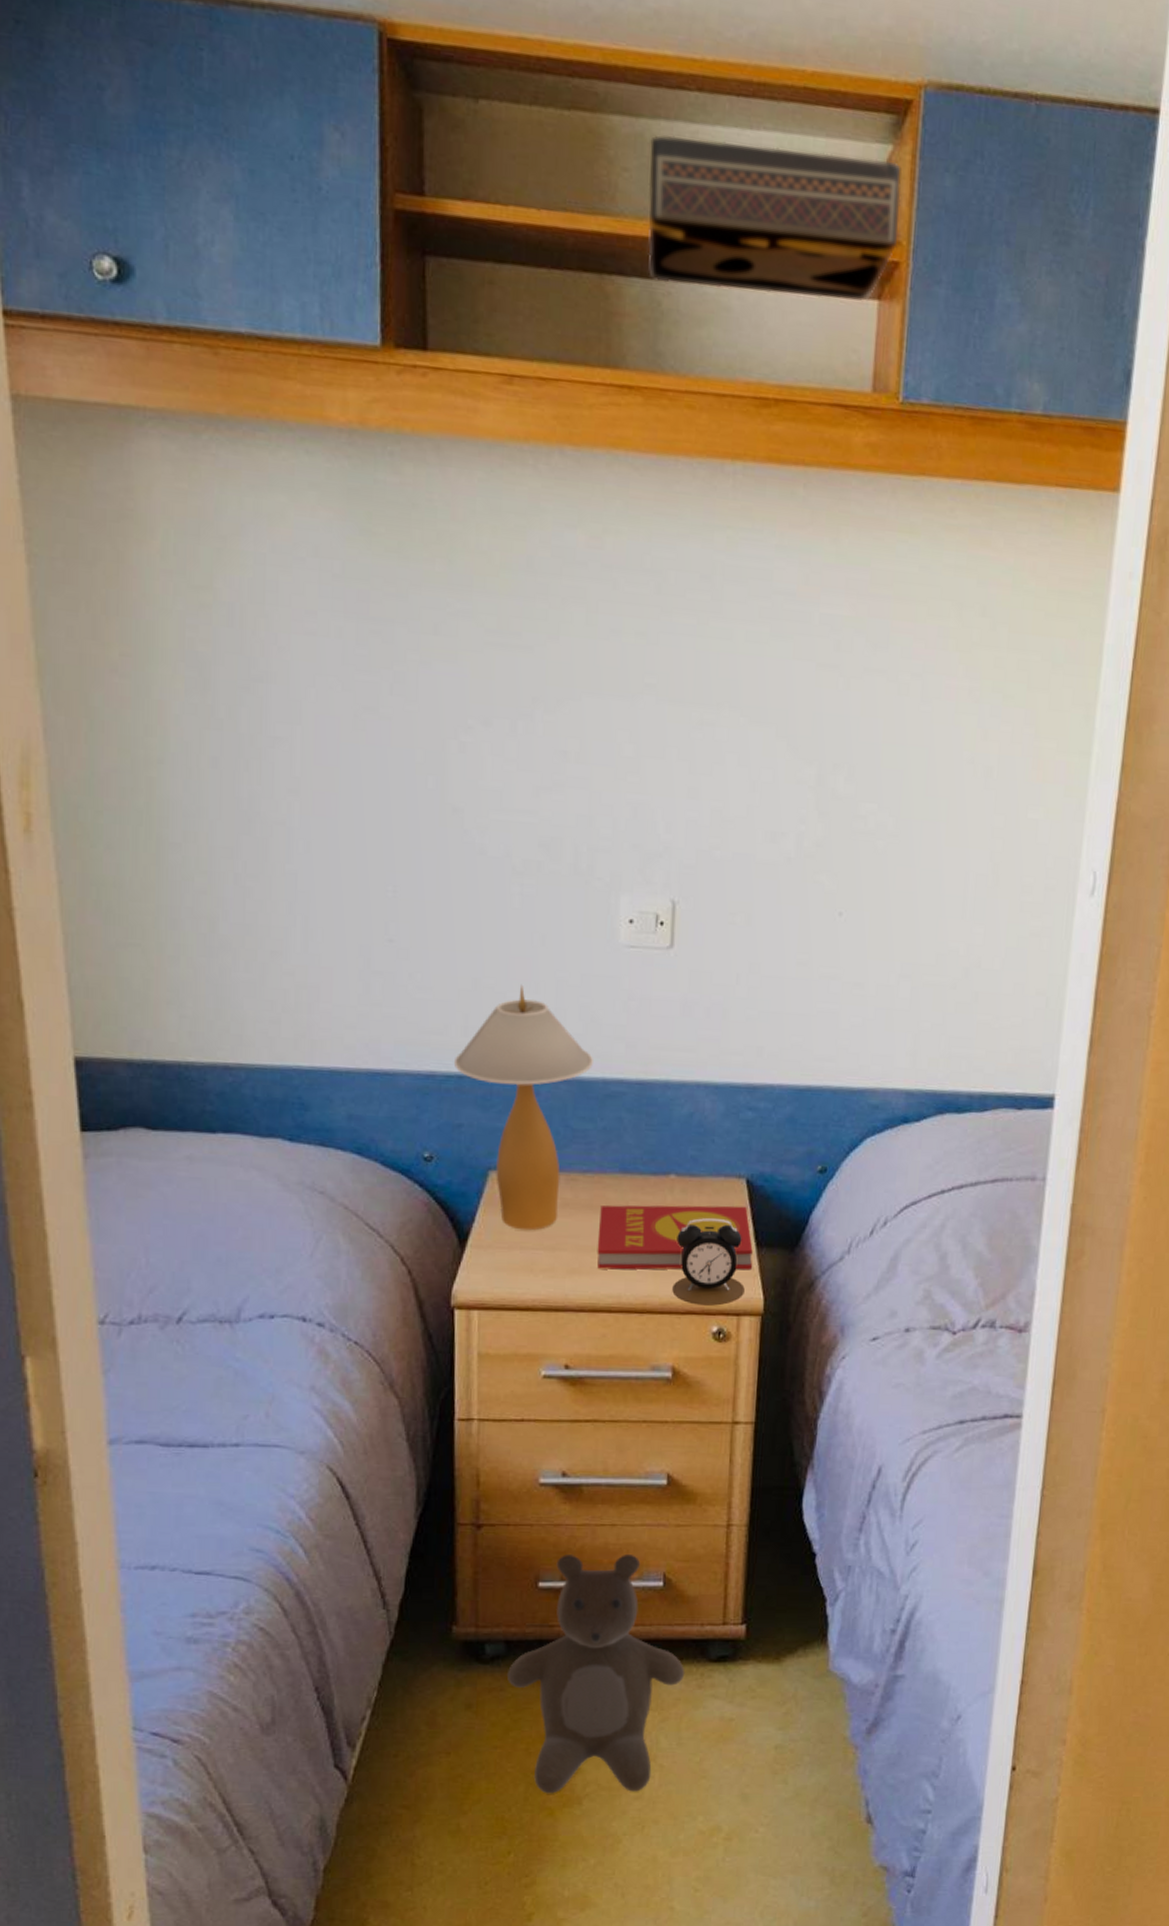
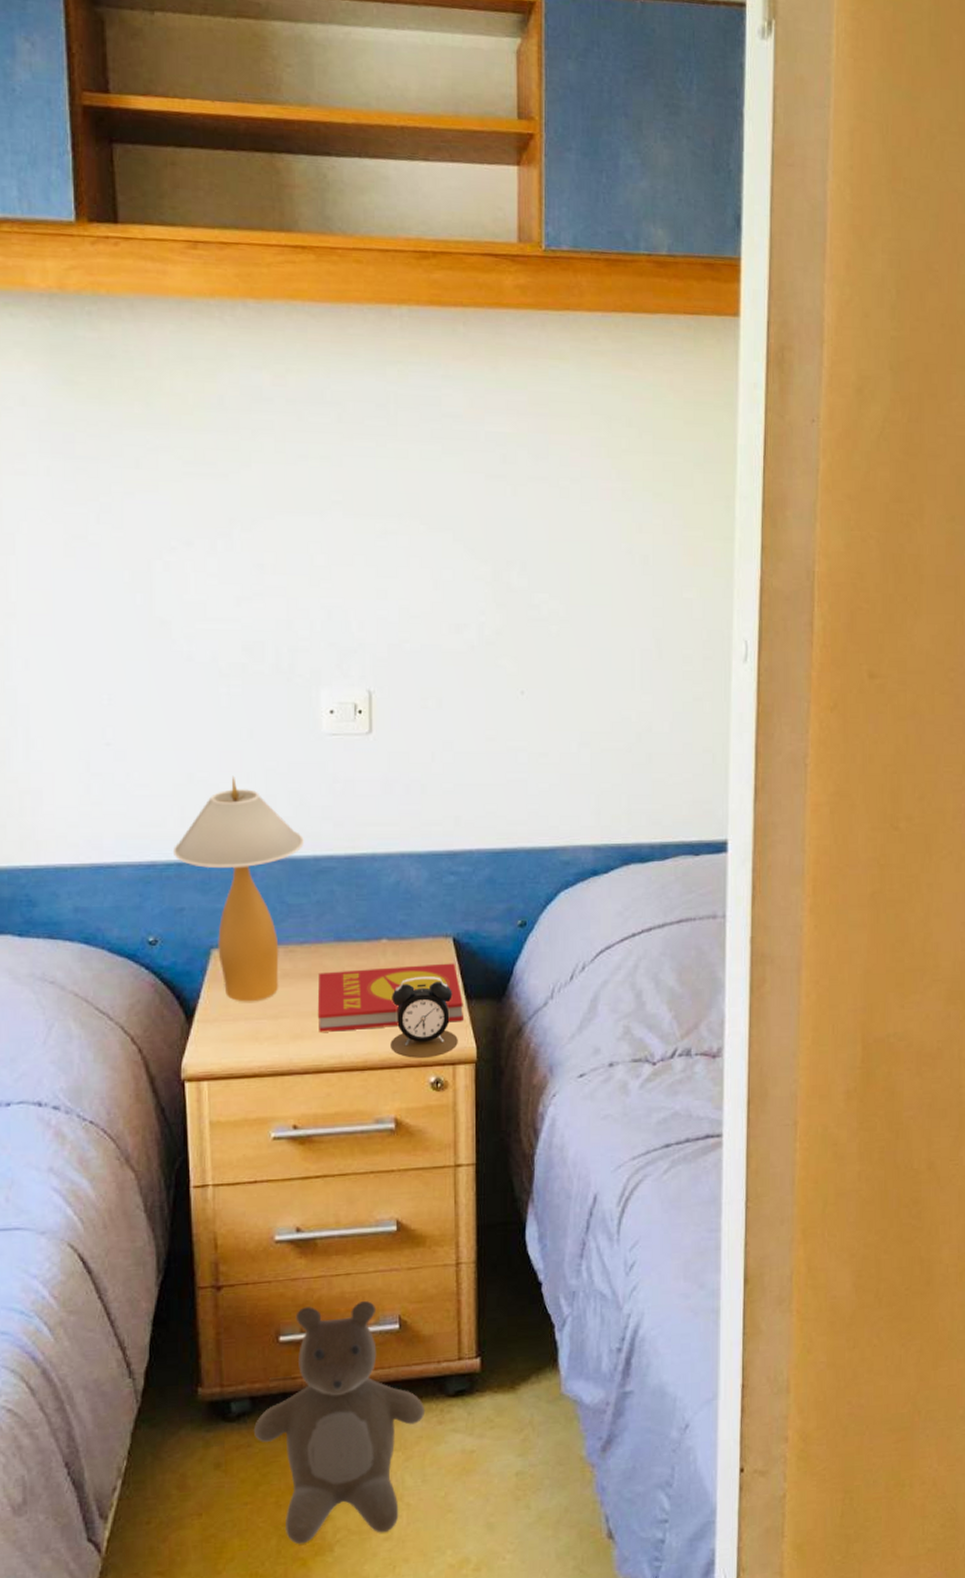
decorative box: present [647,135,902,301] -> none [309,36,531,167]

